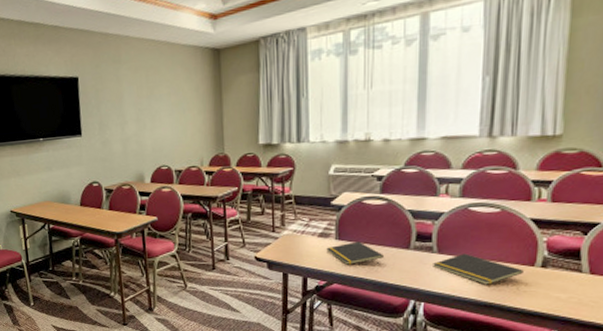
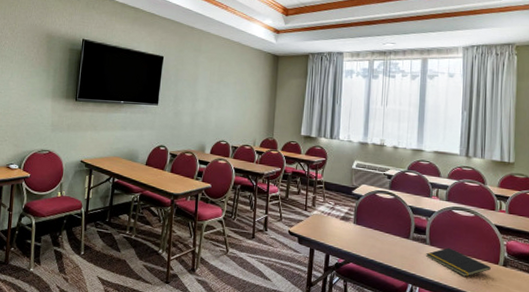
notepad: present [326,241,385,265] -> none [346,227,391,247]

